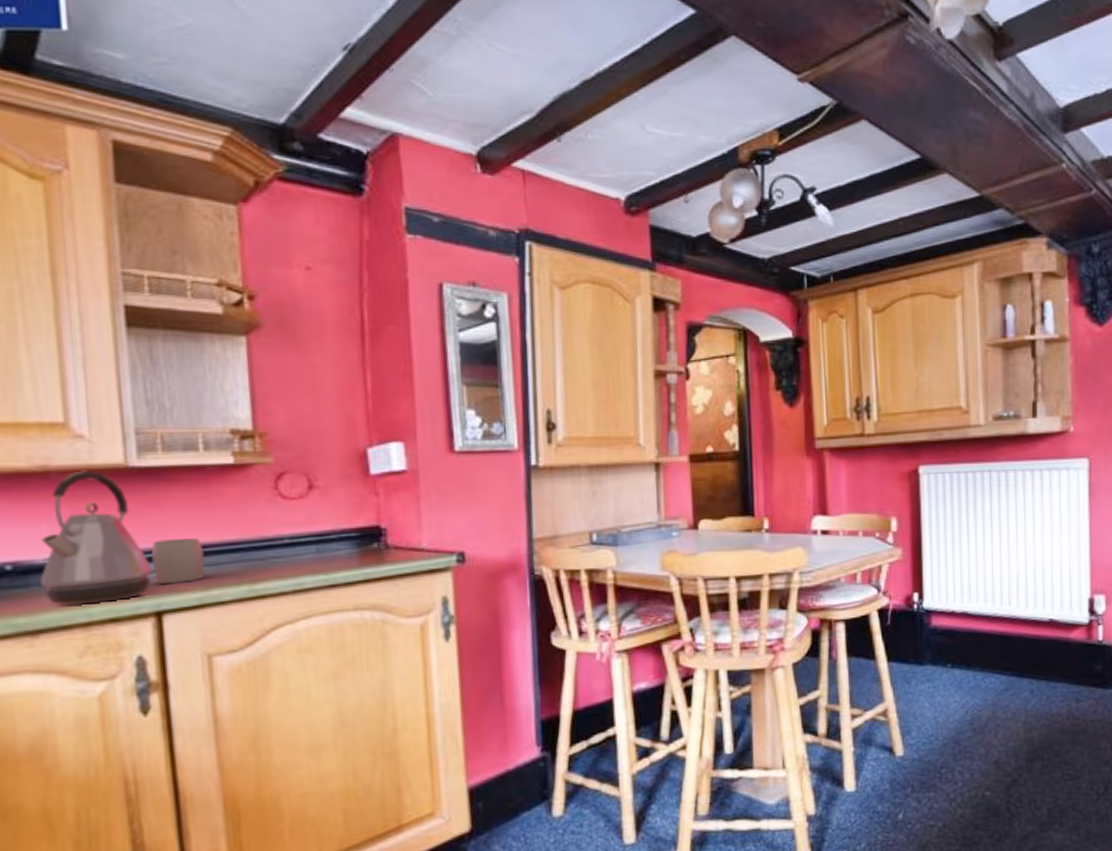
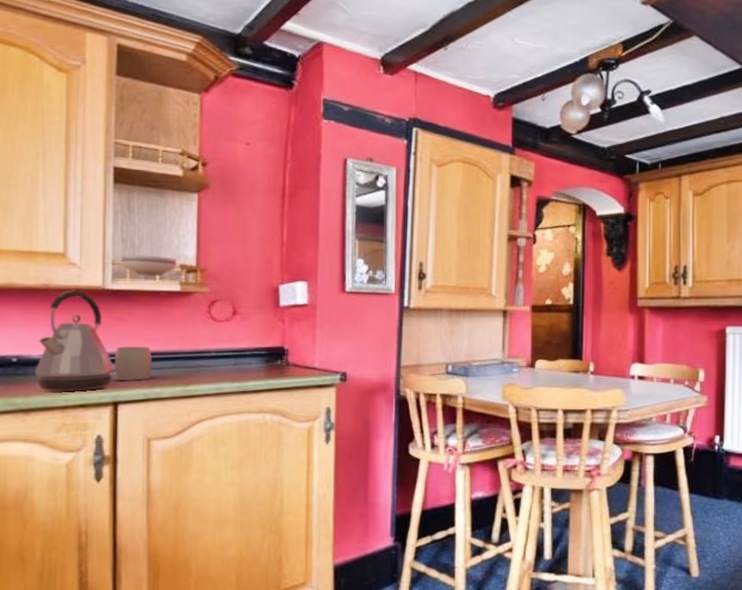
bowl: none [146,419,225,448] -> present [120,255,176,277]

